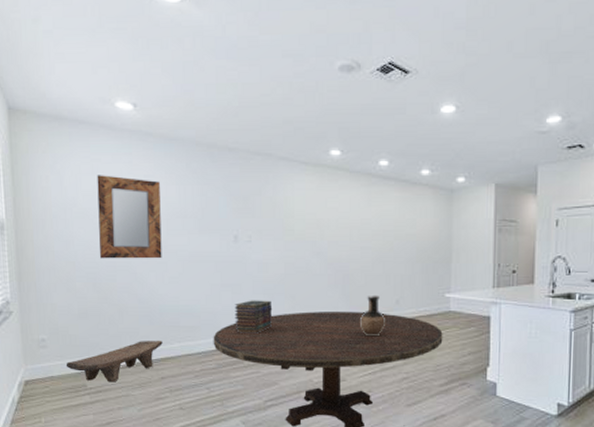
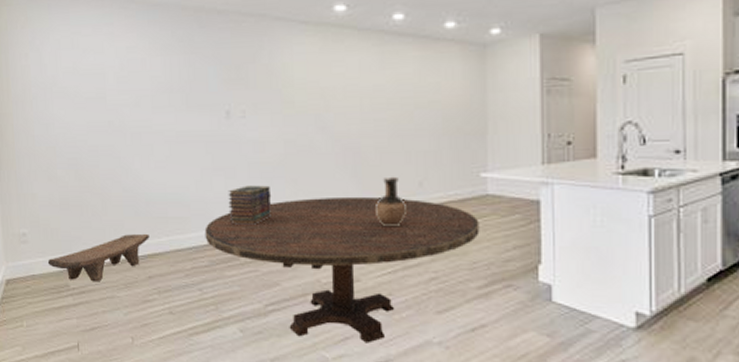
home mirror: present [97,175,162,259] -> none [77,49,147,142]

